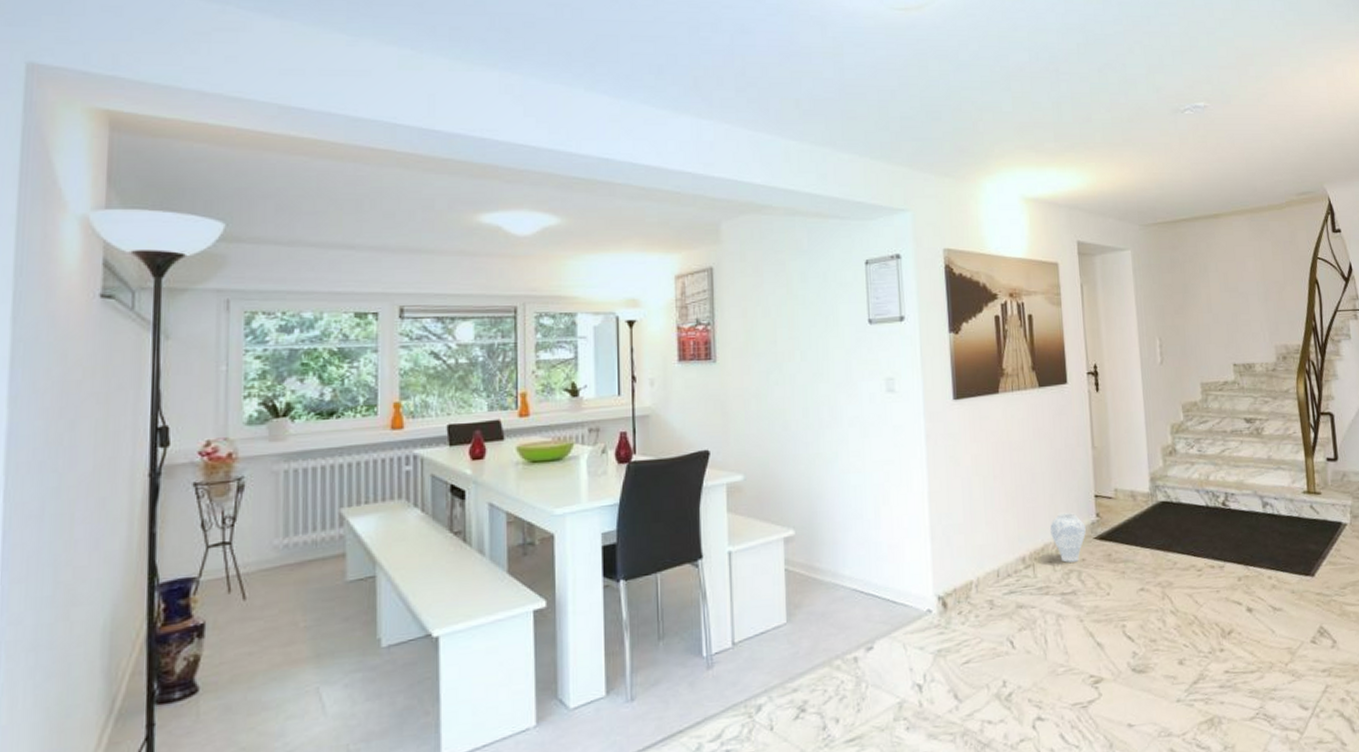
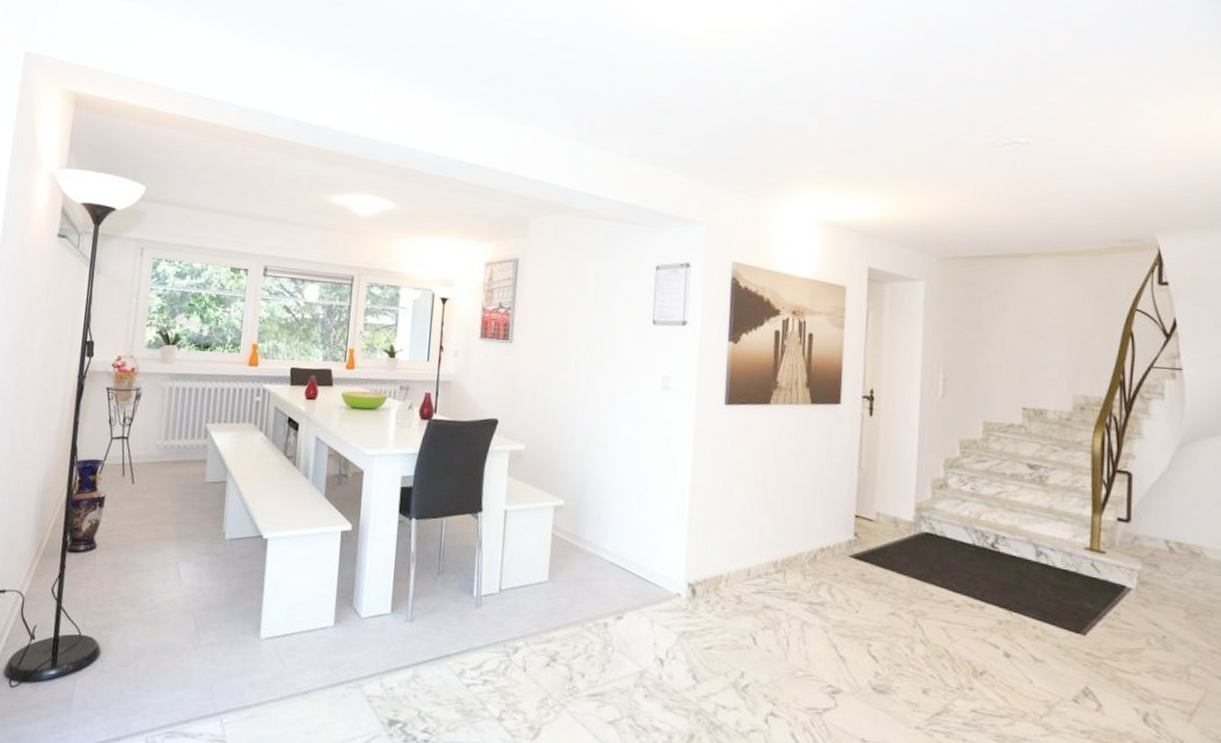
vase: present [1050,512,1086,563] -> none [806,526,842,575]

